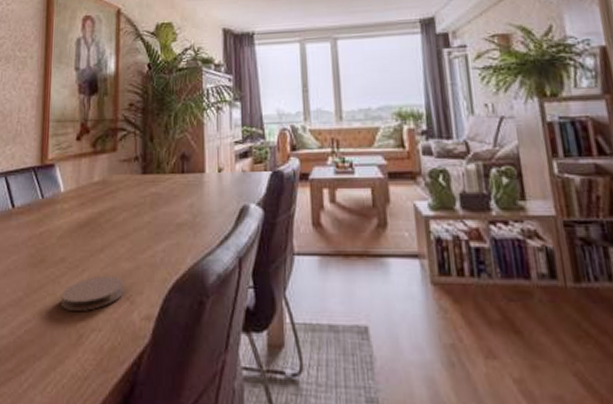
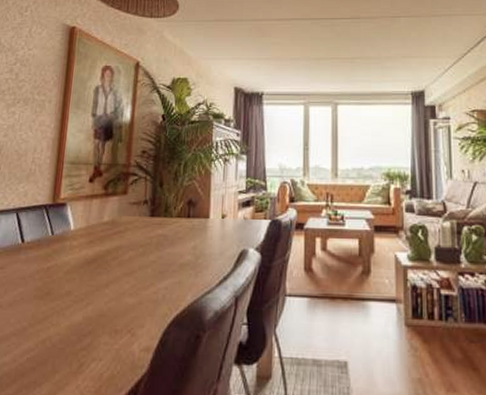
coaster: present [61,275,124,311] -> none [64,309,127,342]

